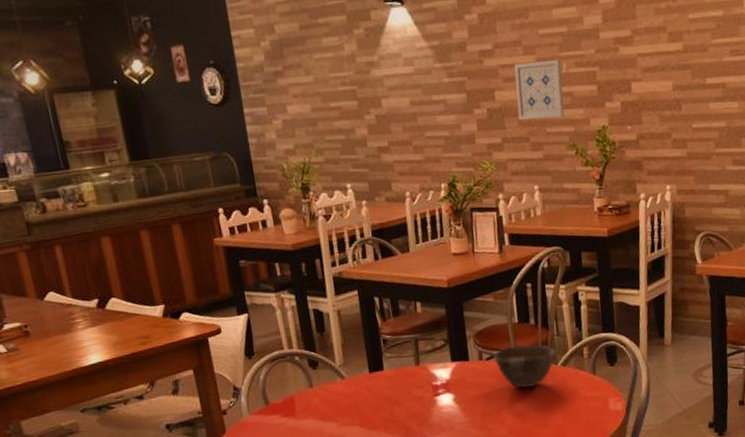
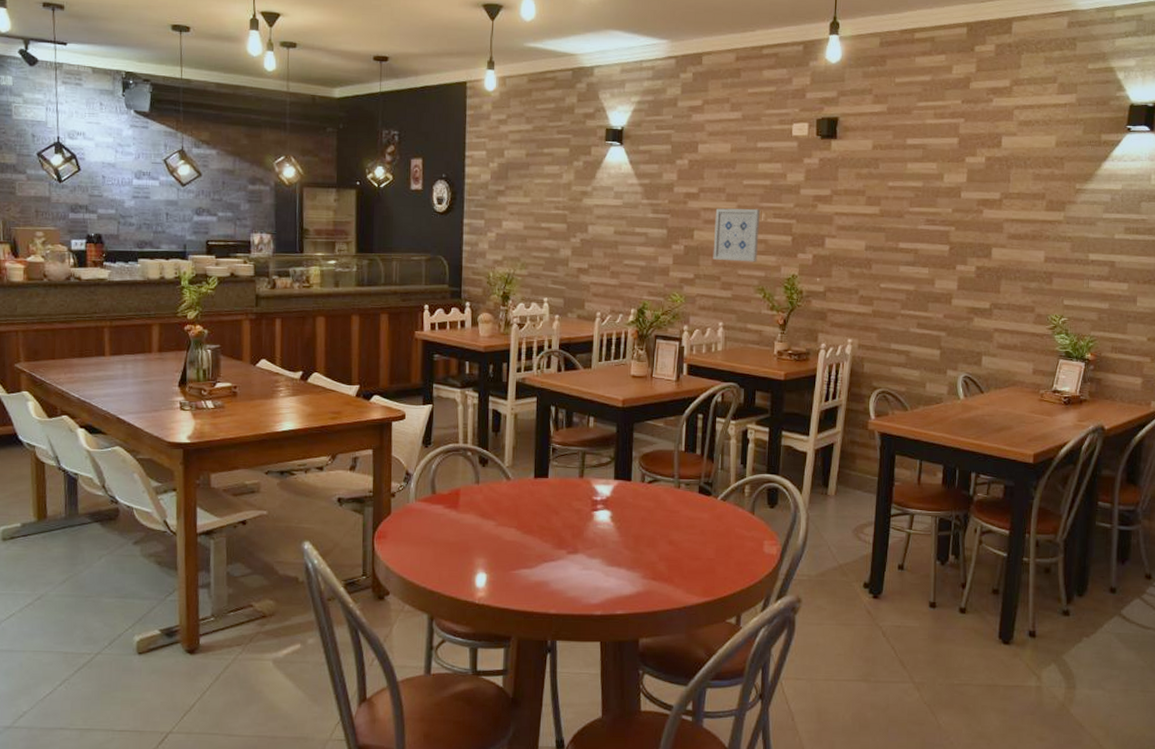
bowl: present [493,344,555,388] -> none [655,472,717,517]

